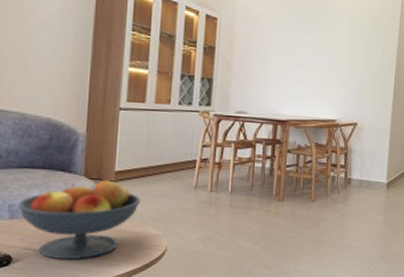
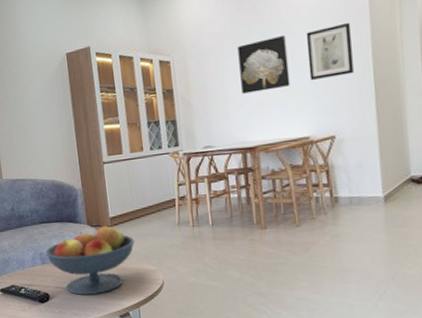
wall art: none [283,21,331,71] -> present [237,34,290,94]
wall art: none [345,26,384,72] -> present [306,22,354,80]

